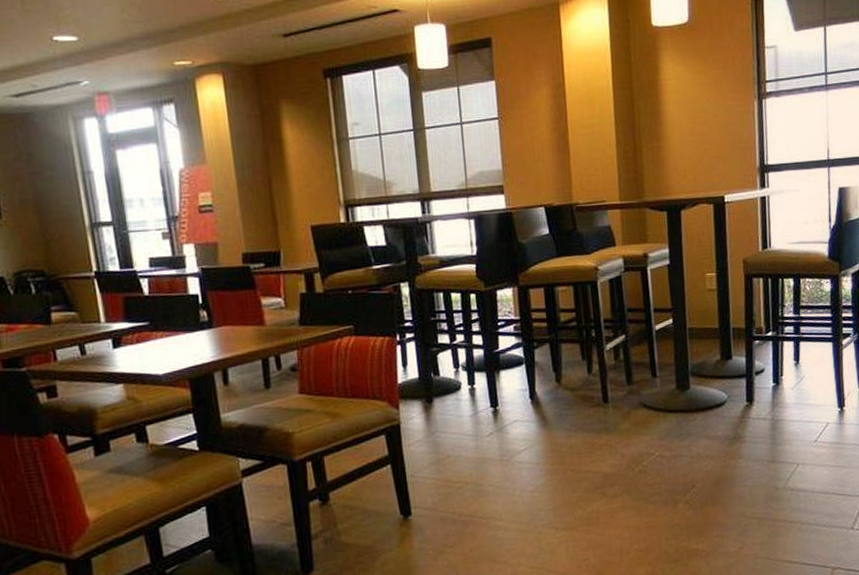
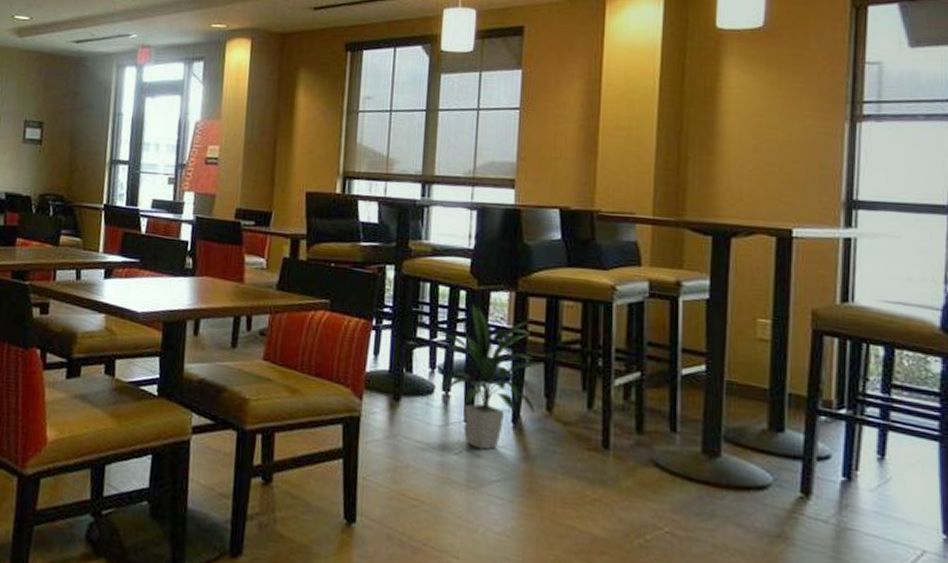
indoor plant: none [457,304,547,427] -> present [438,304,537,450]

